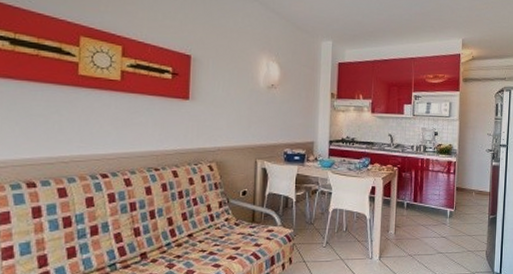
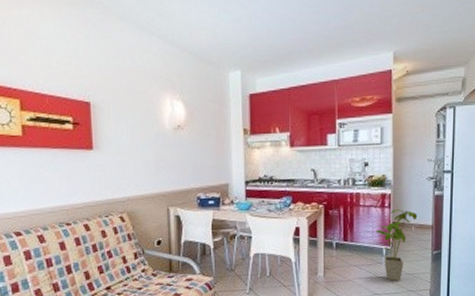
house plant: none [442,176,478,242] -> present [376,209,418,282]

